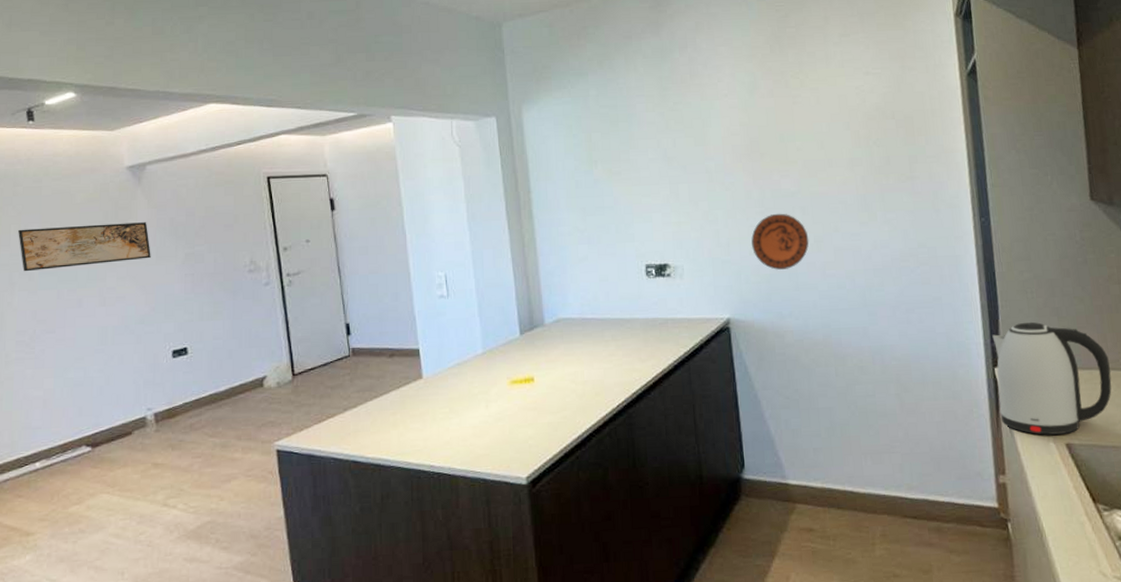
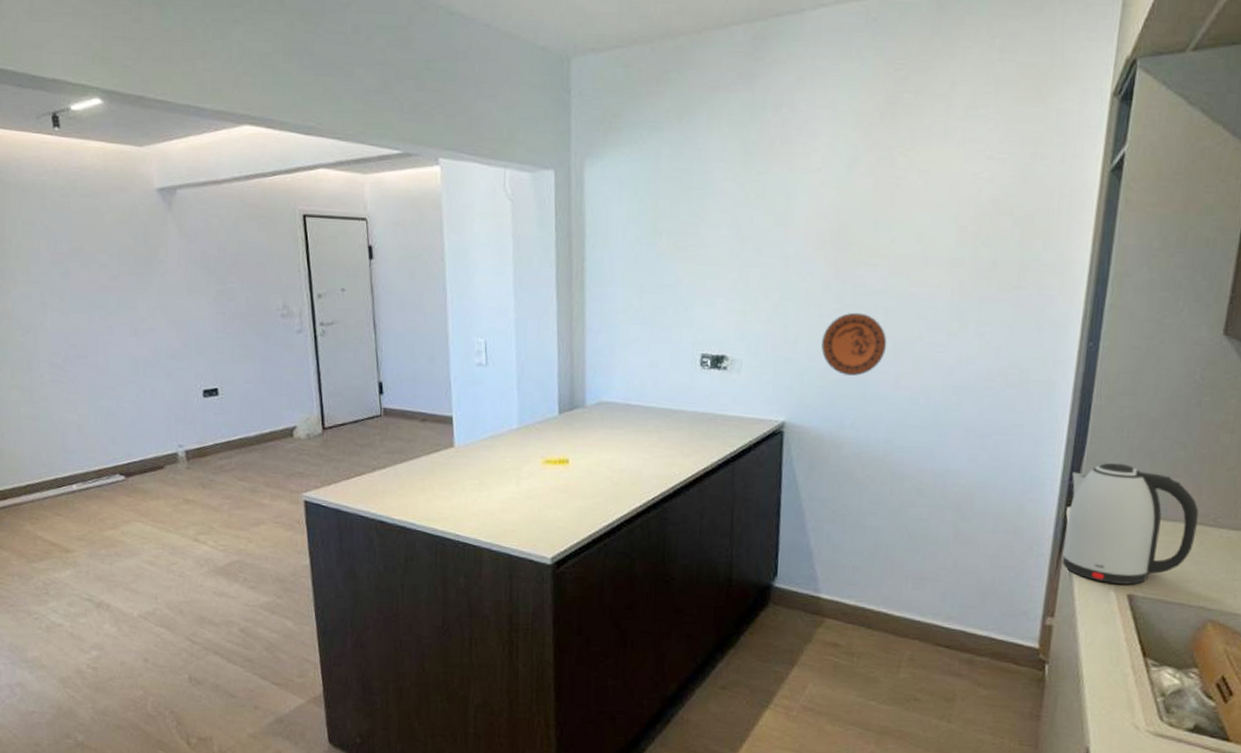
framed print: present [18,222,151,272] -> none [48,246,182,292]

